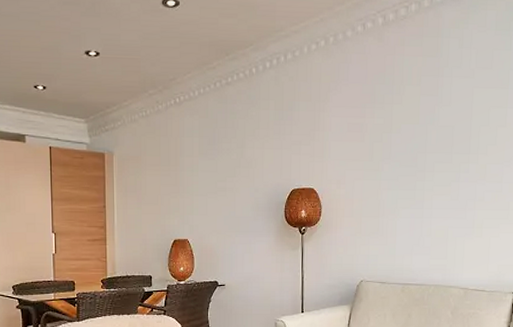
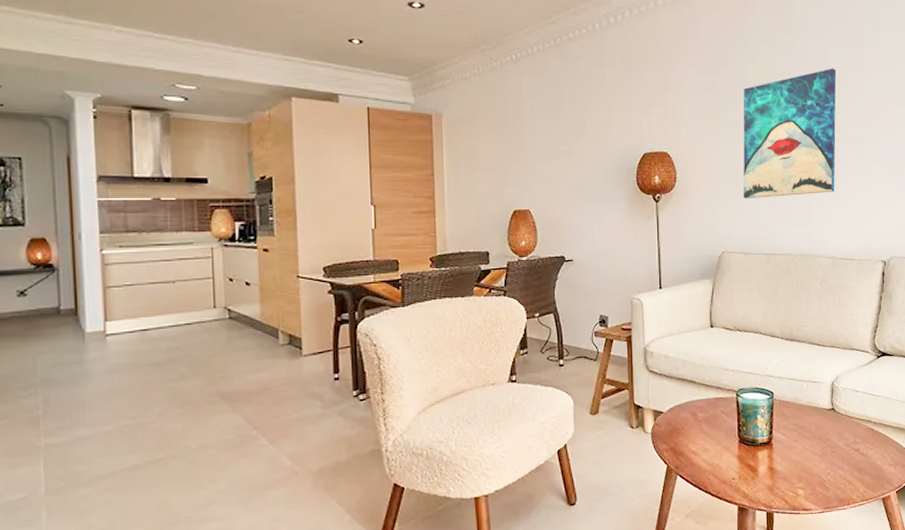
wall art: none [383,109,480,232] -> present [743,68,837,198]

